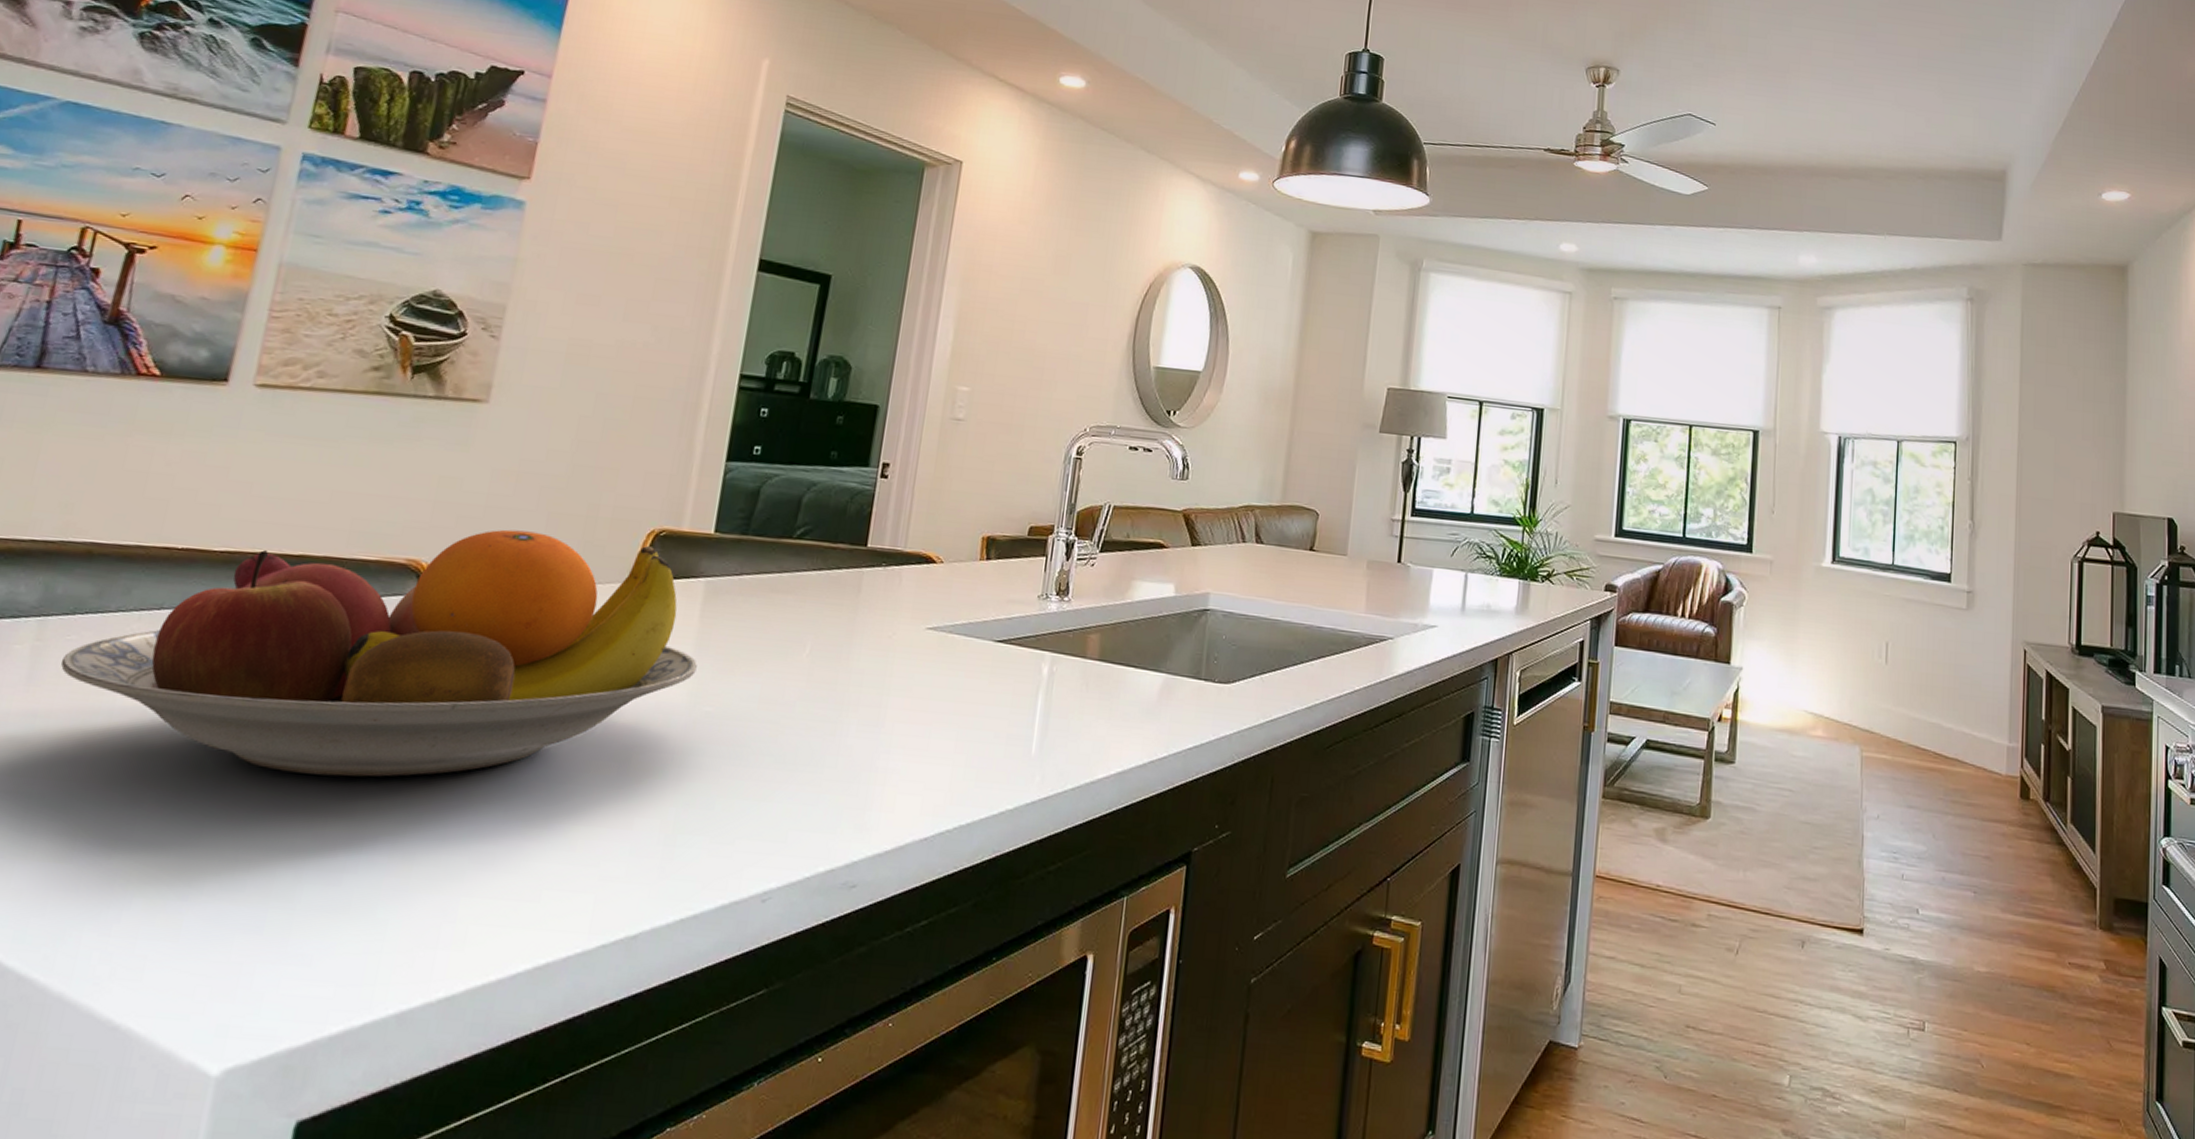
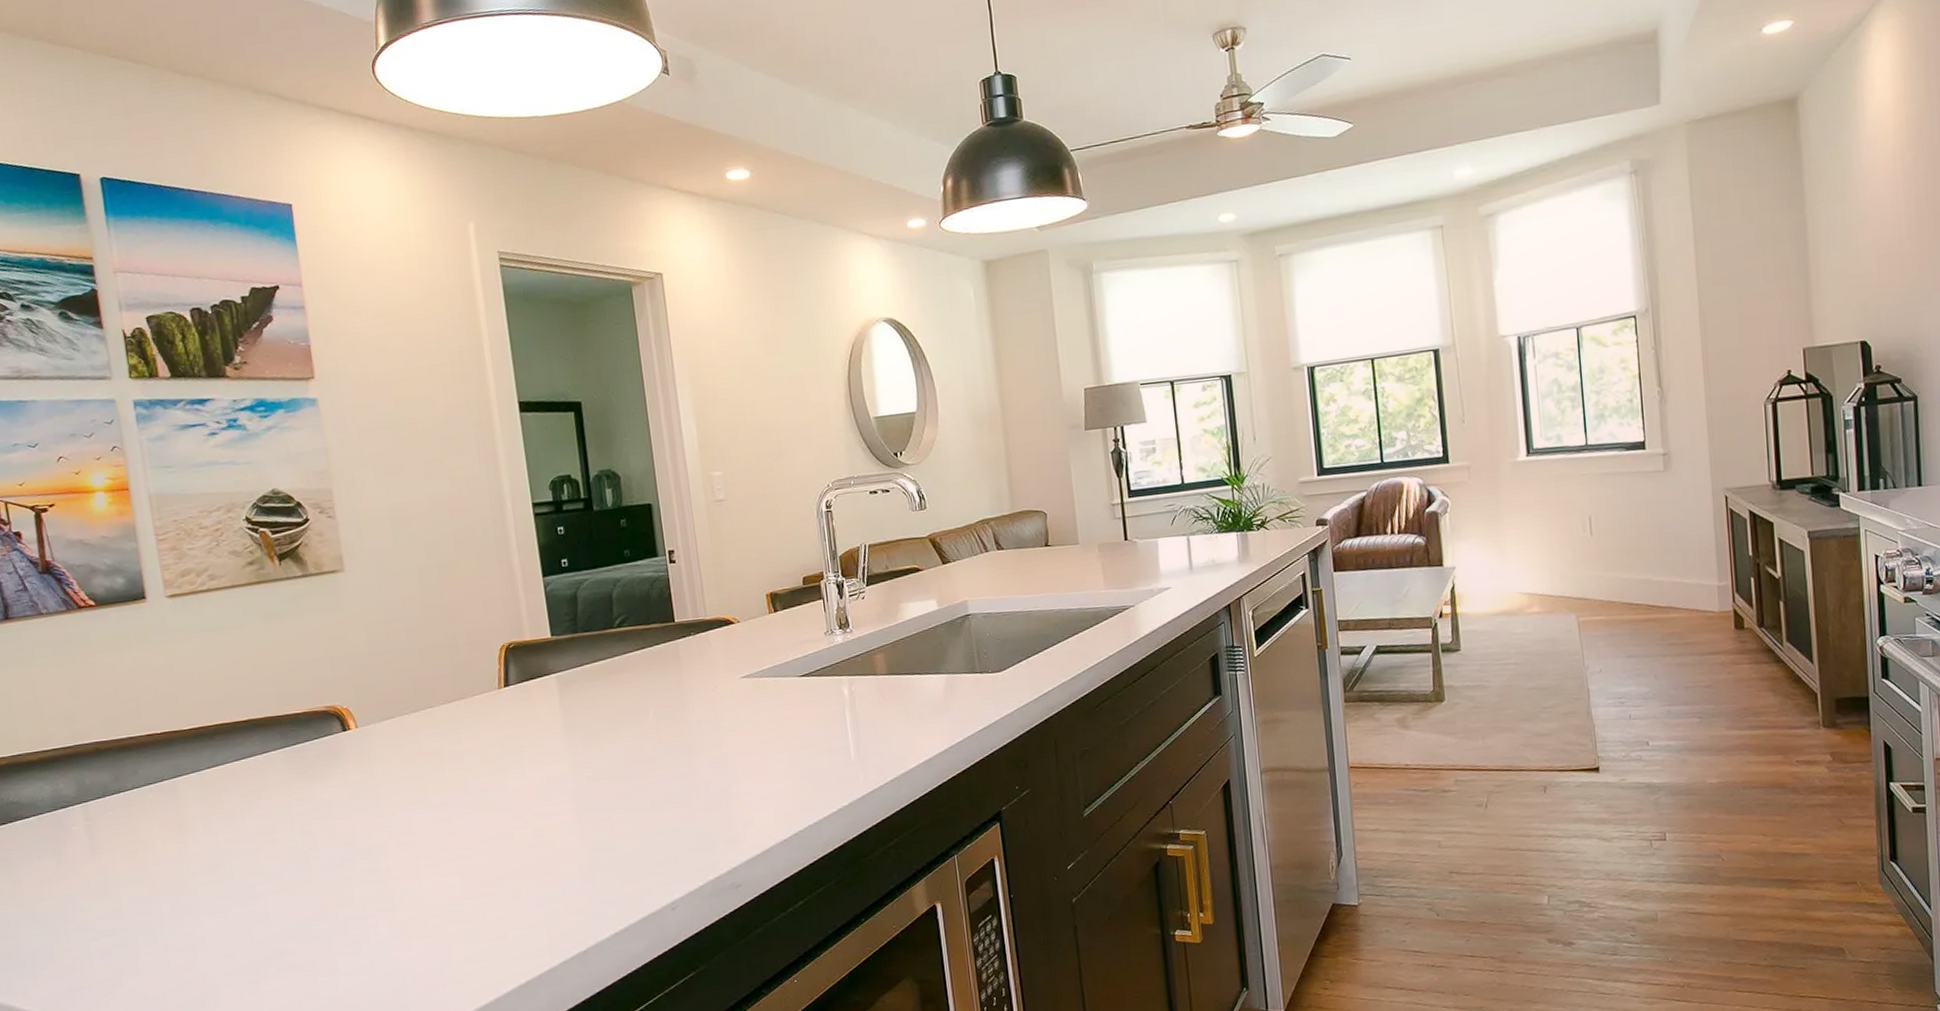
fruit bowl: present [60,529,697,777] -> none [108,658,570,881]

